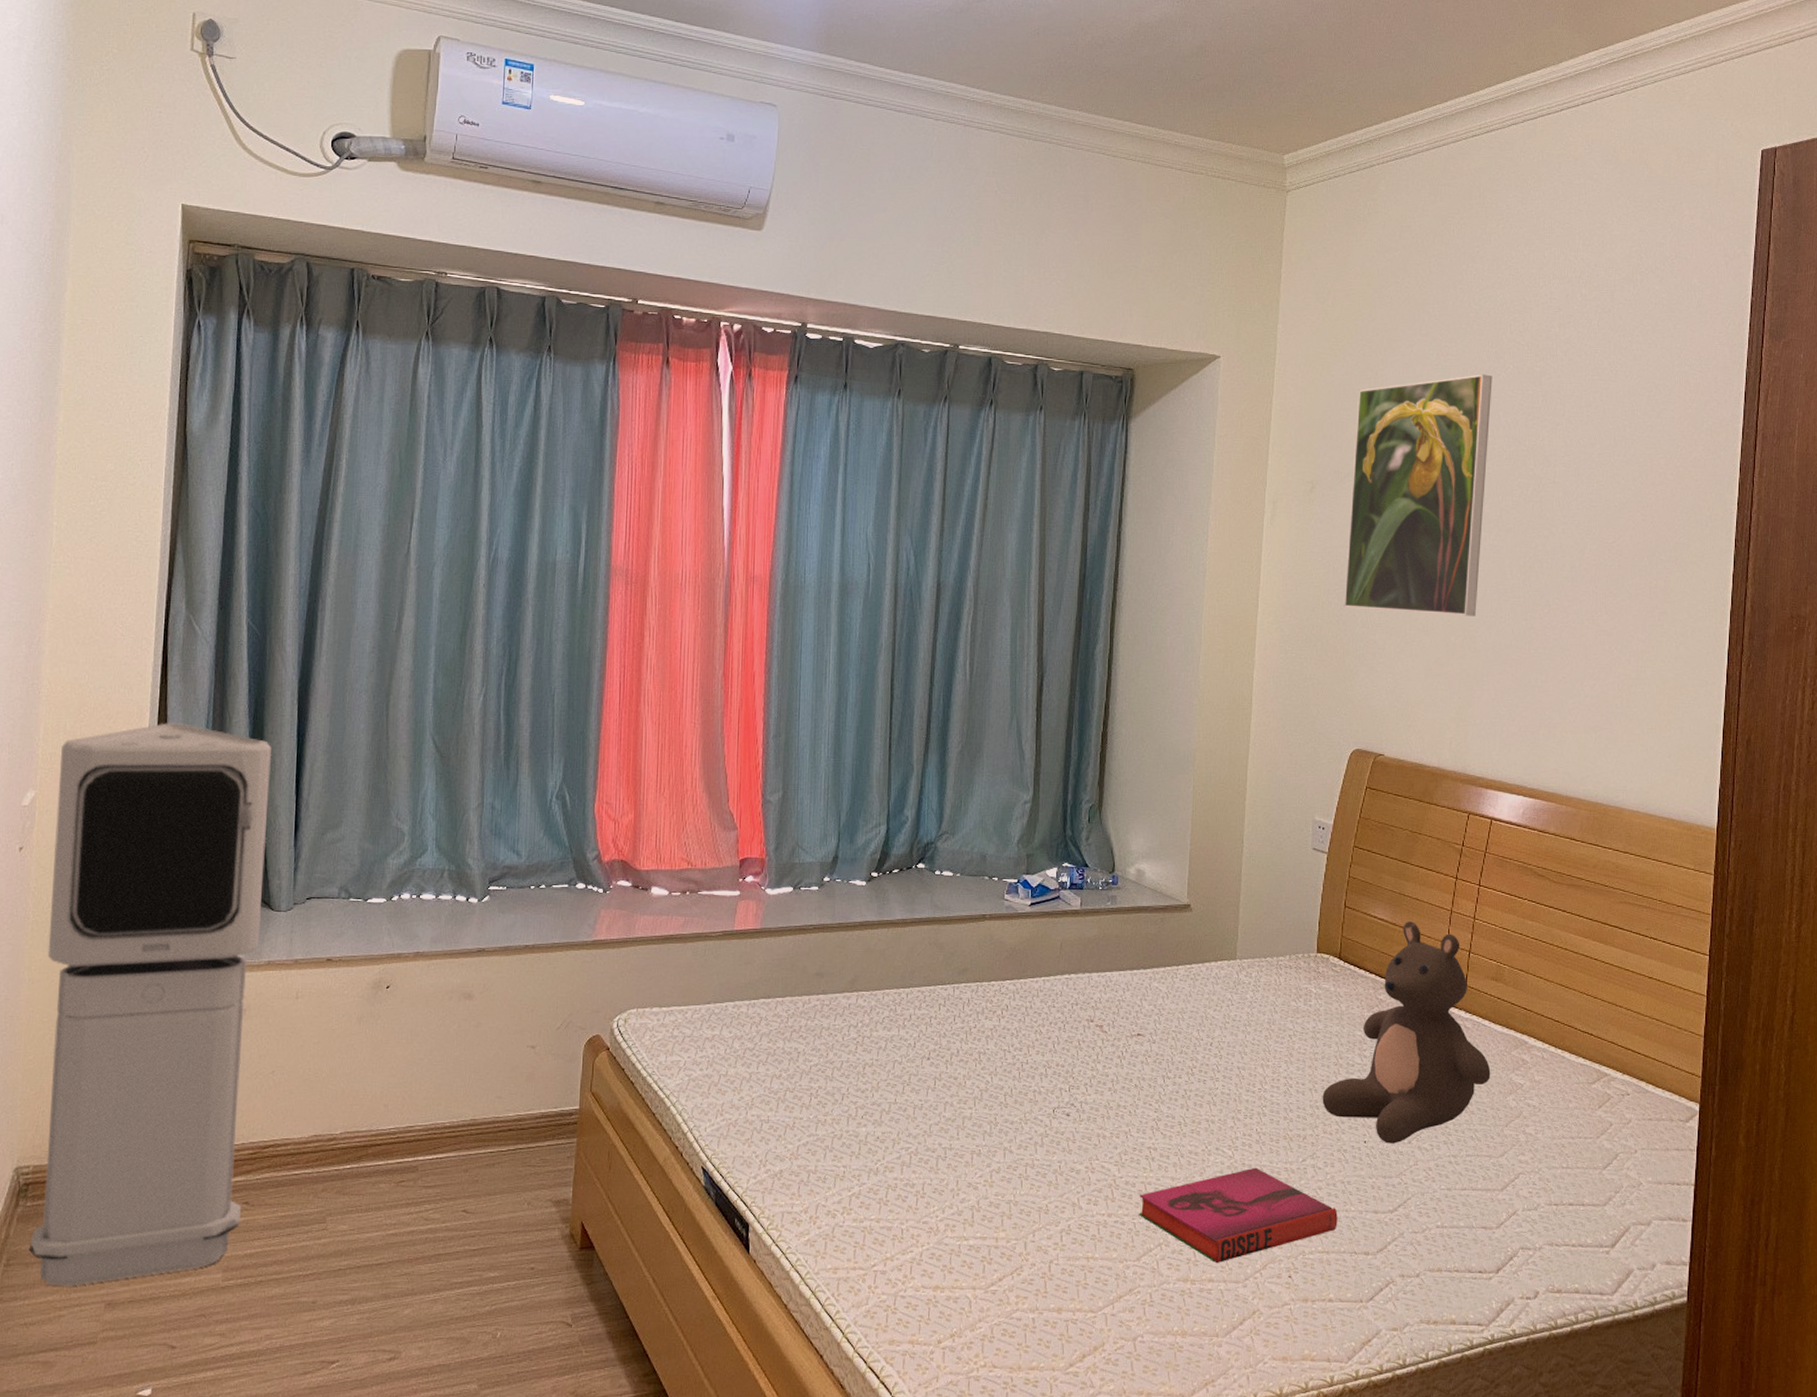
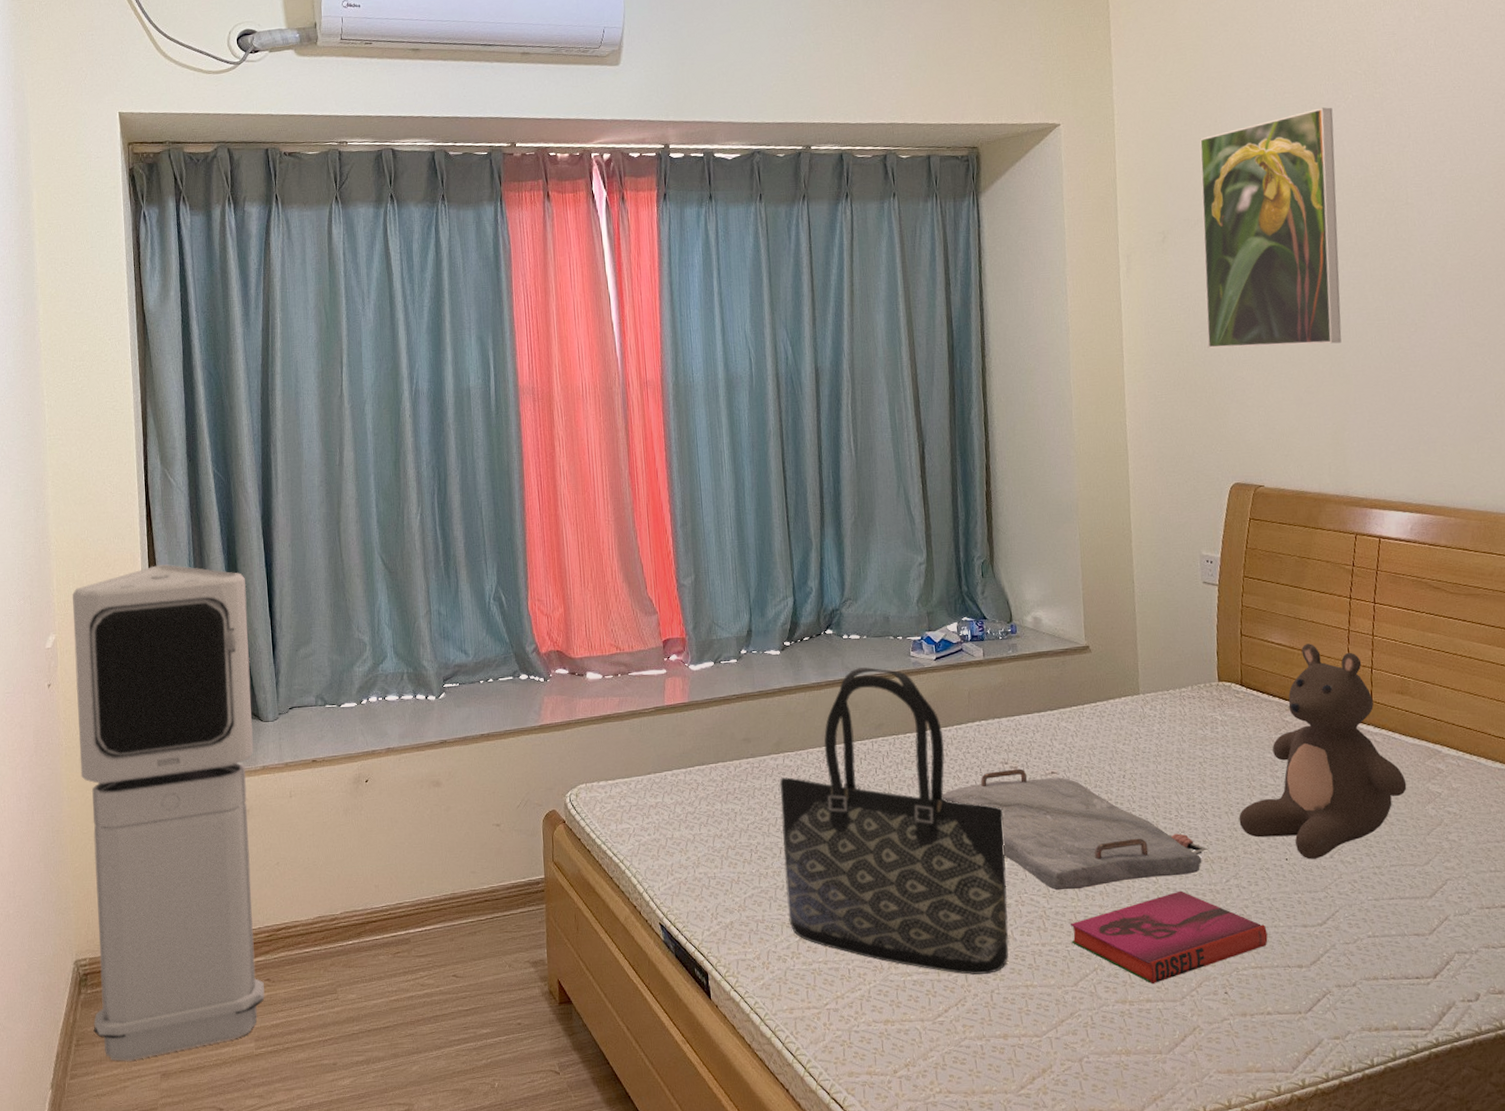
tote bag: none [843,907,1083,1243] -> present [779,667,1009,975]
serving tray: none [1021,1027,1288,1159] -> present [942,768,1208,891]

